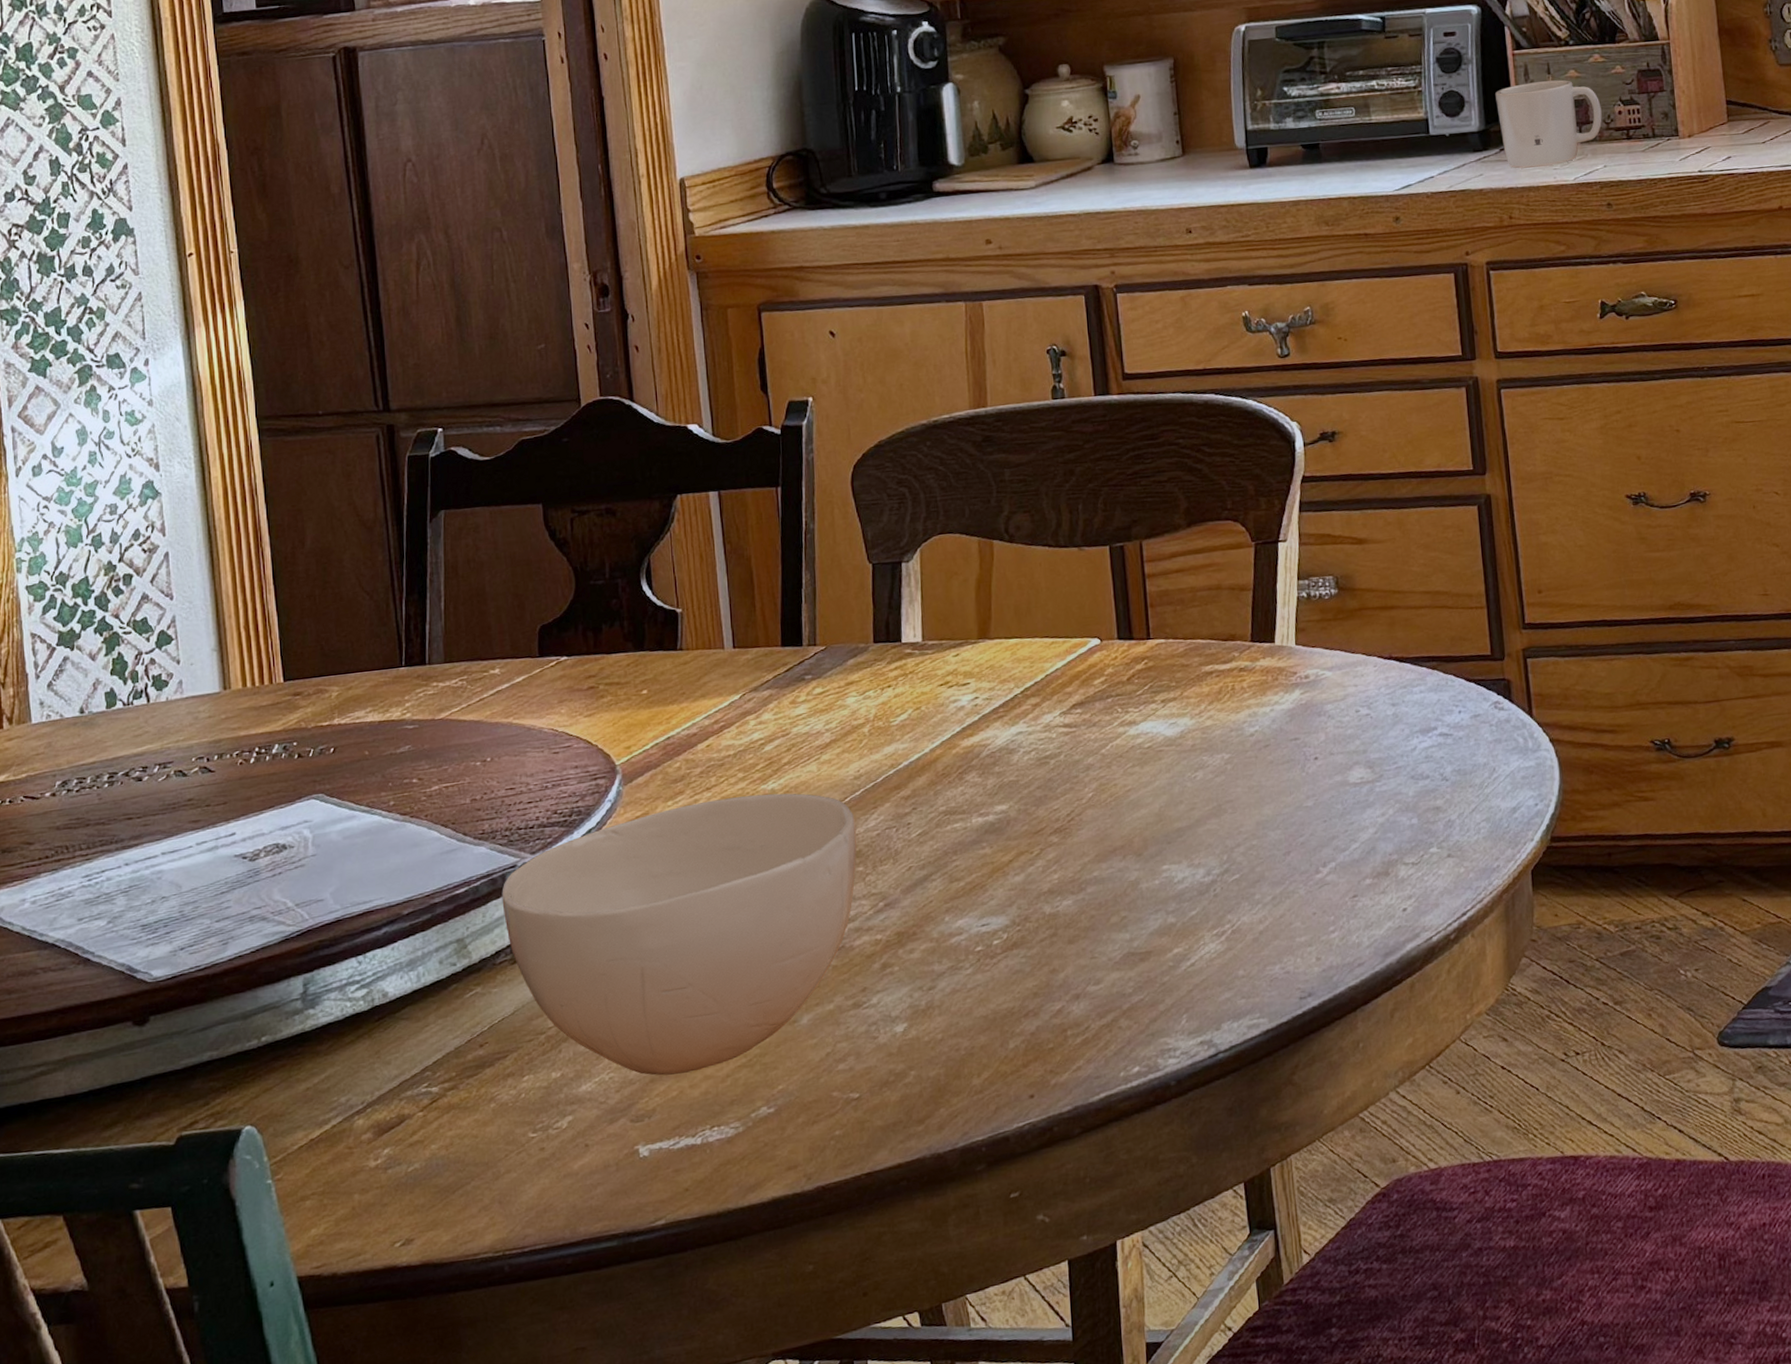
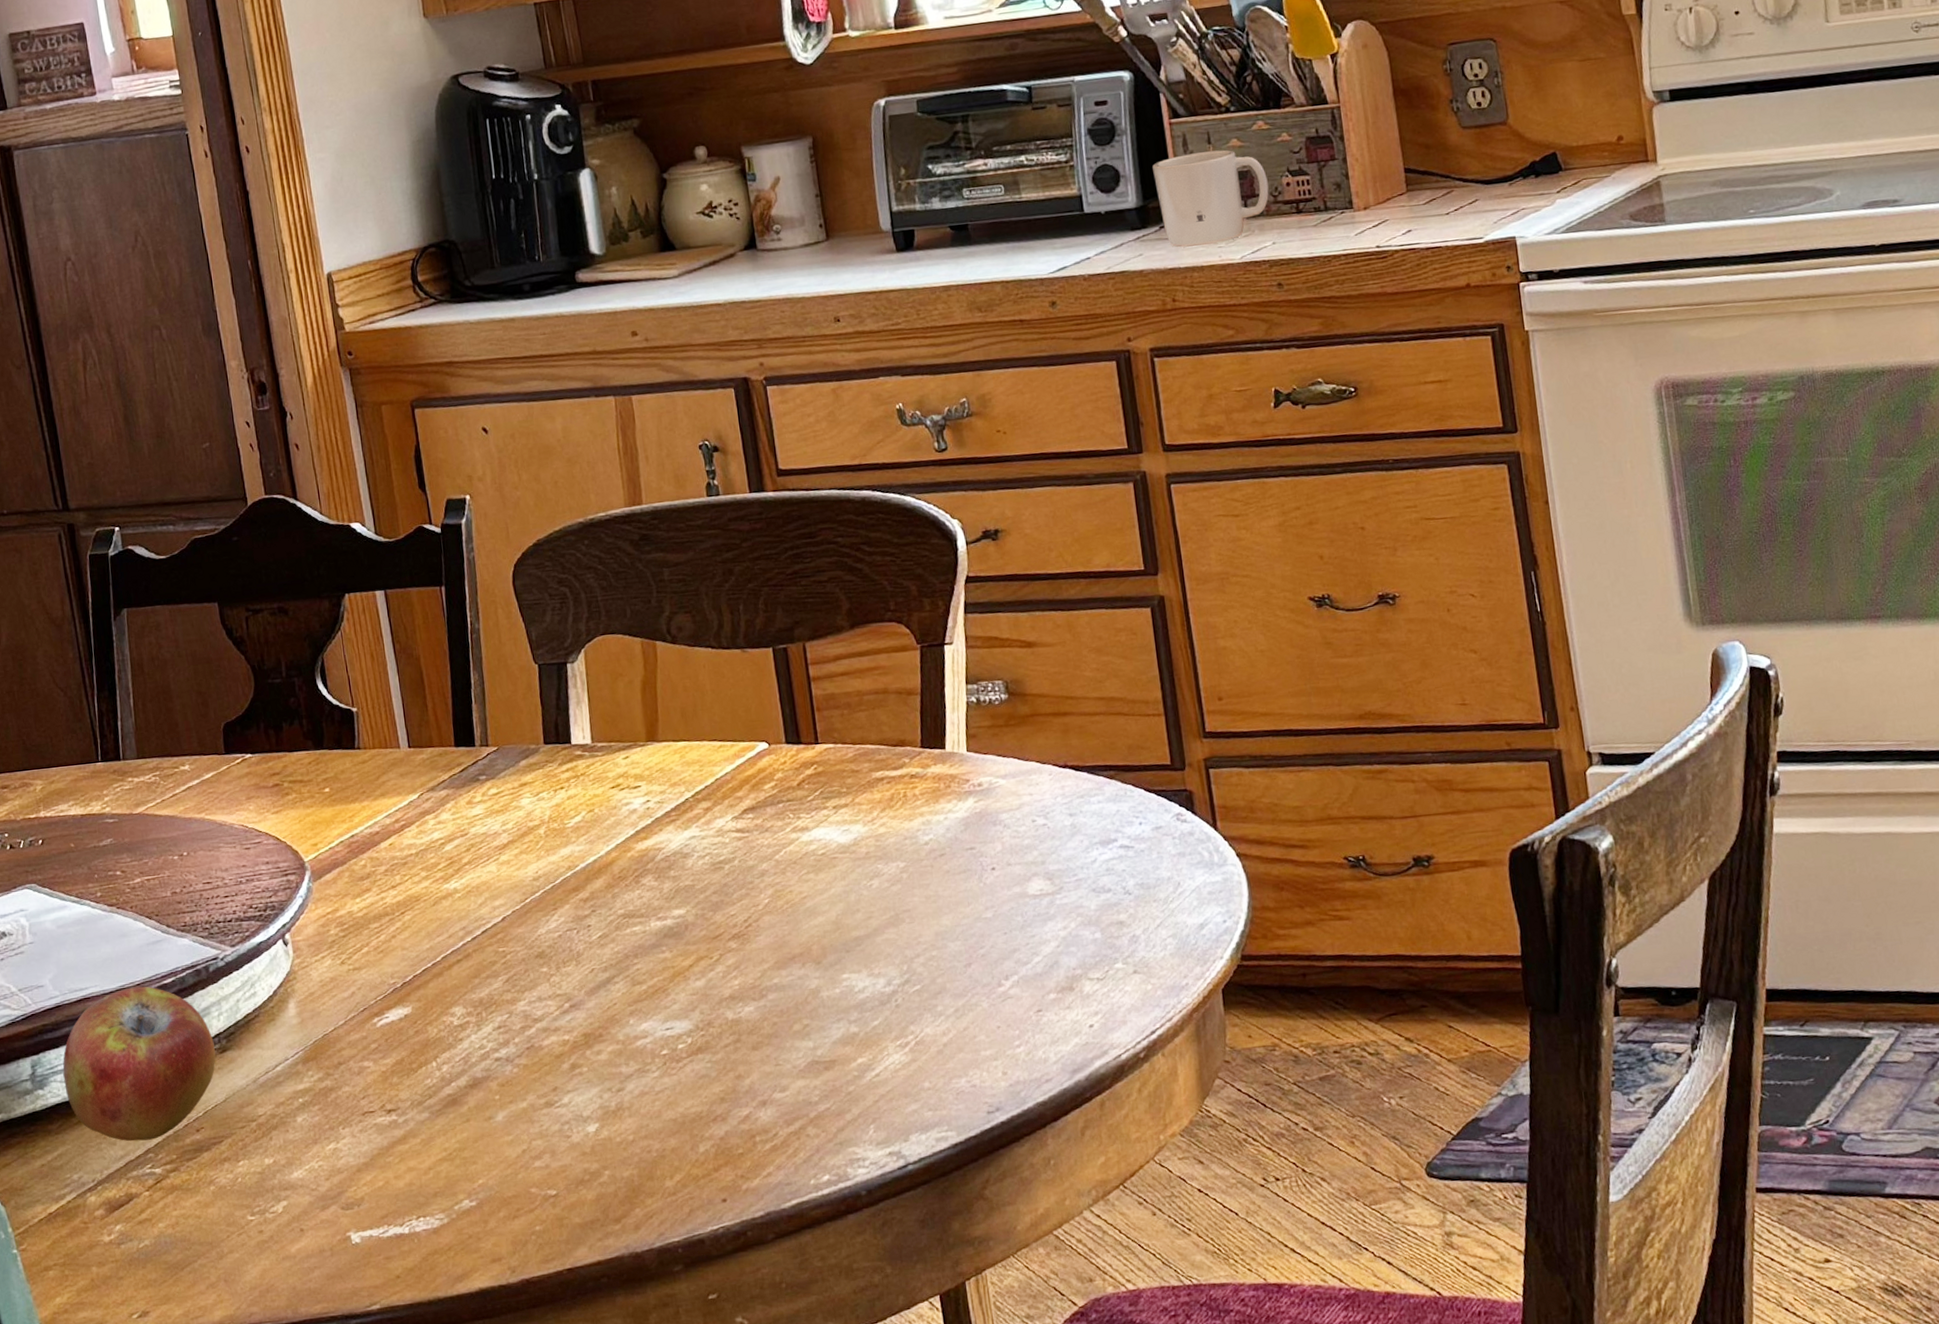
fruit: none [338,897,506,1060] -> present [62,986,216,1142]
bowl: present [502,793,857,1076] -> none [206,893,540,1166]

